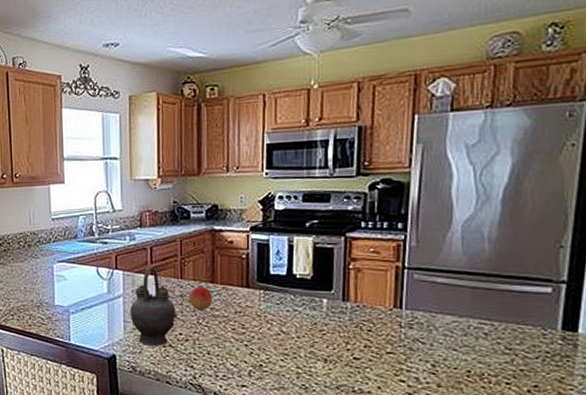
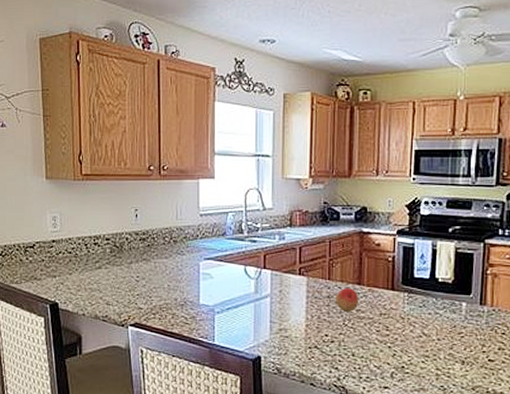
teapot: present [130,266,178,347] -> none [276,266,324,348]

